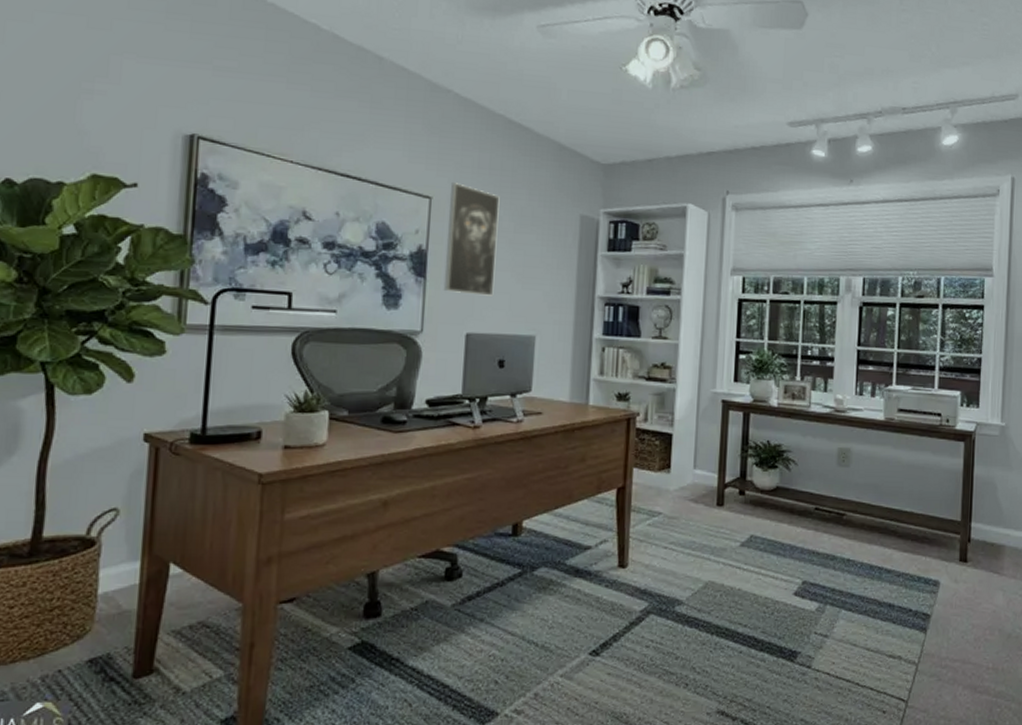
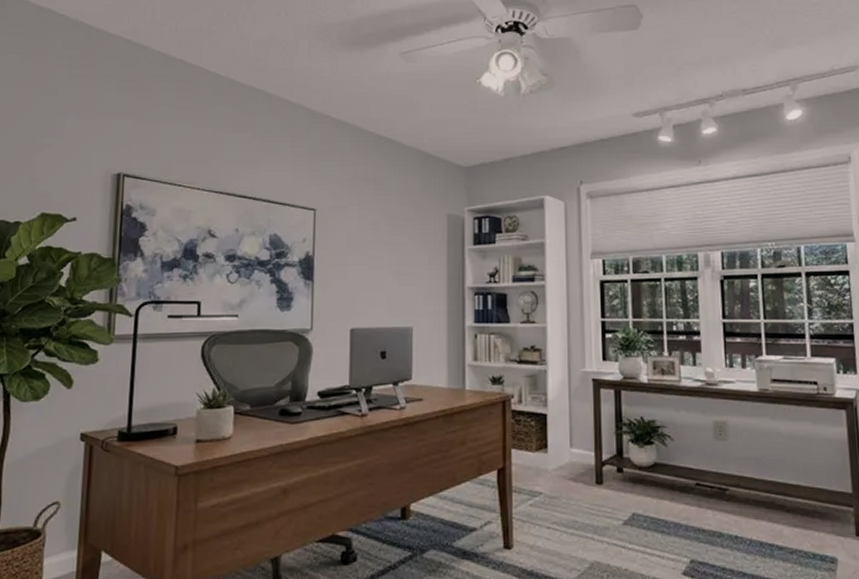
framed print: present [443,182,500,296] -> none [329,195,375,293]

